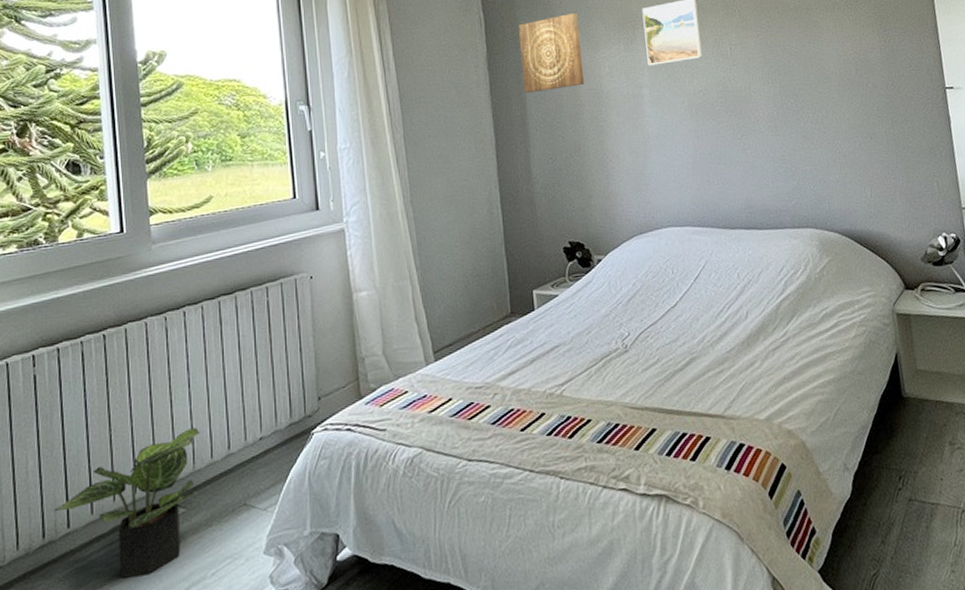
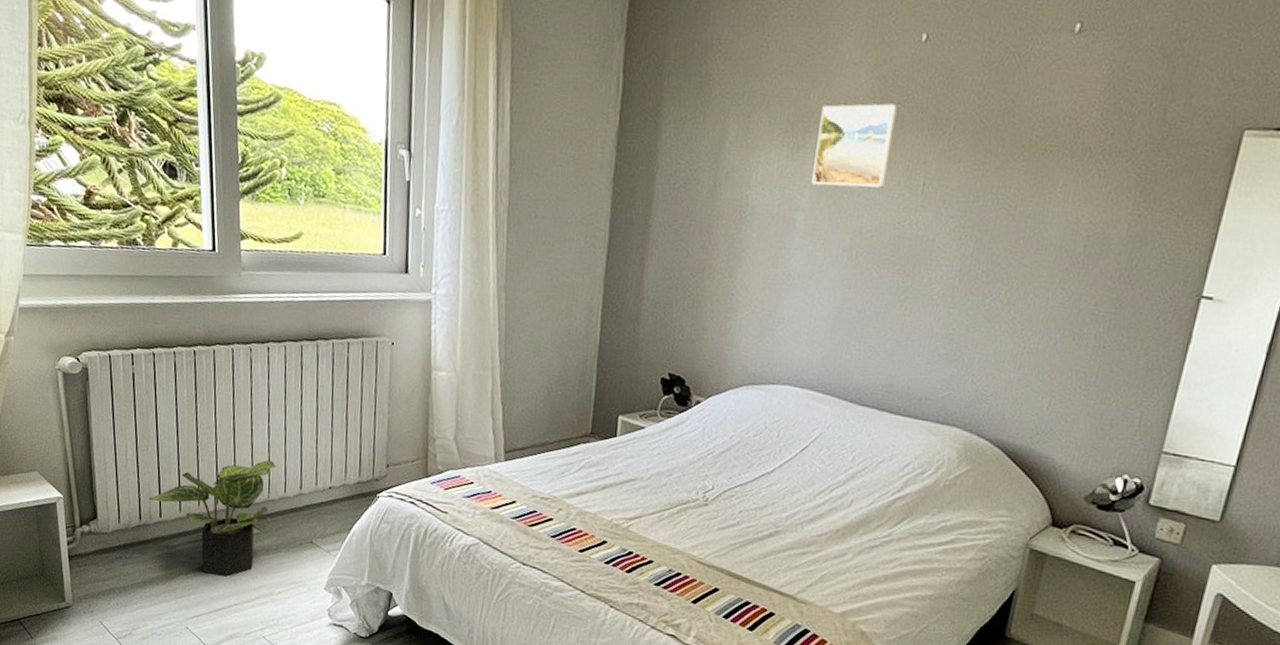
wall art: present [518,13,585,93] -> none [653,95,739,192]

